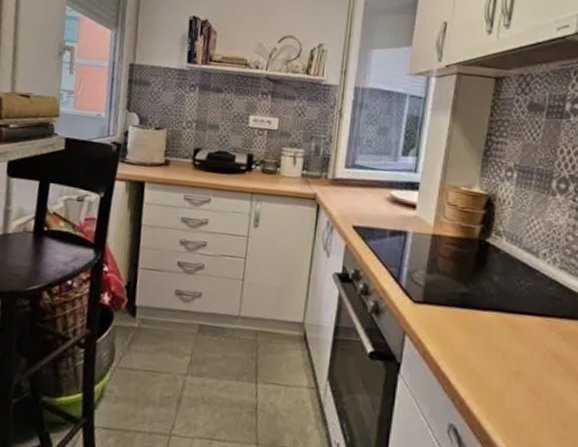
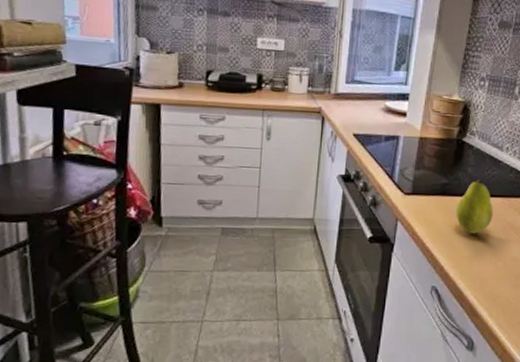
fruit: none [478,288,529,361] -> present [455,177,494,234]

